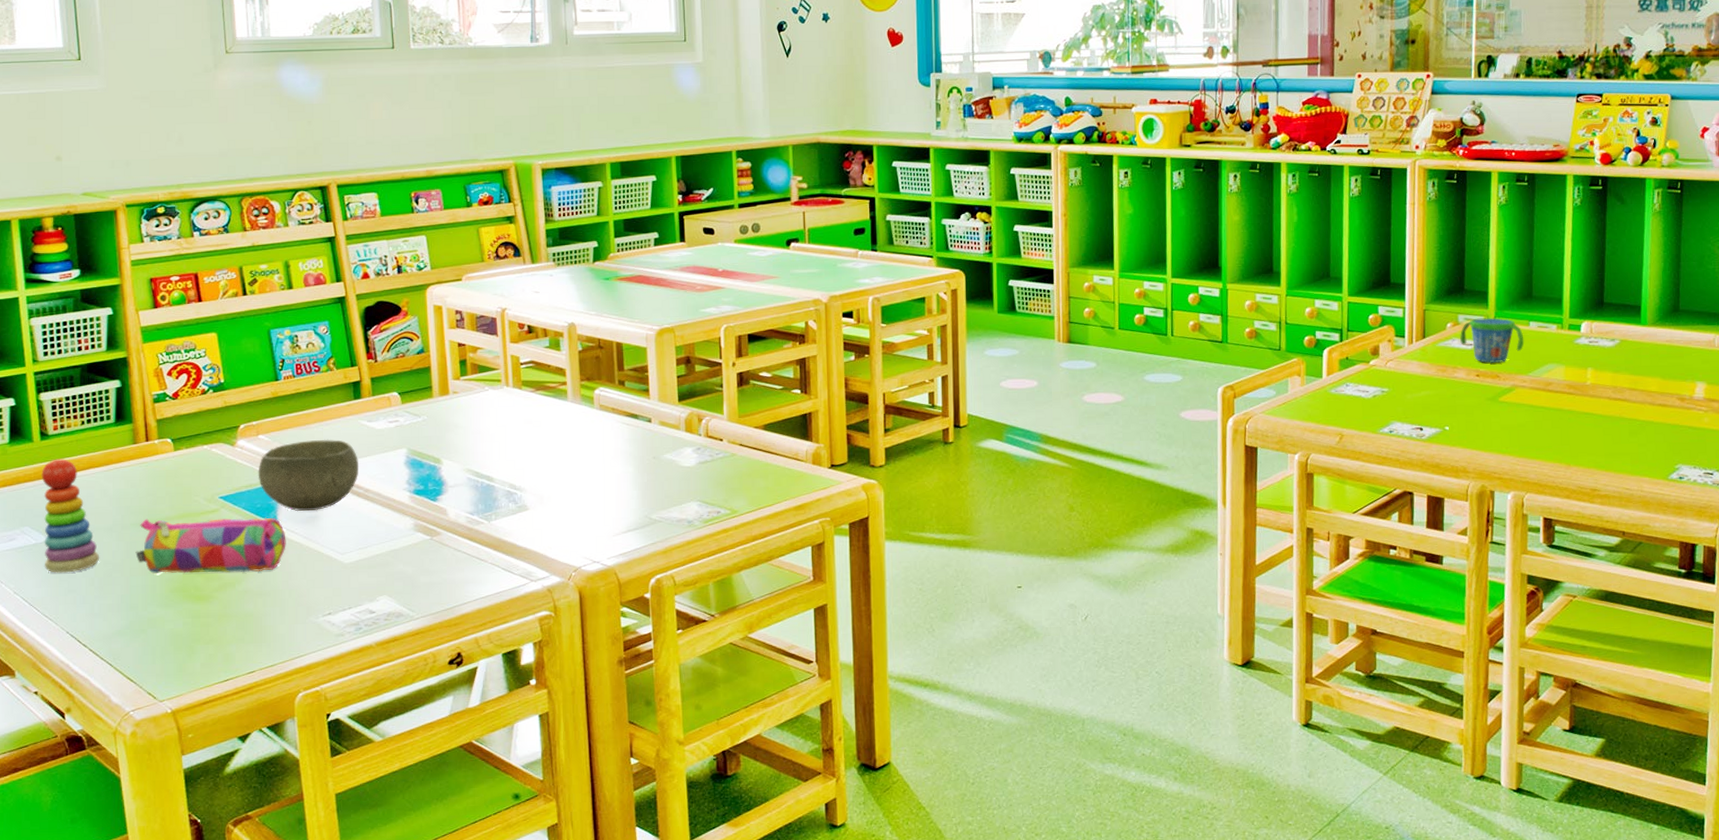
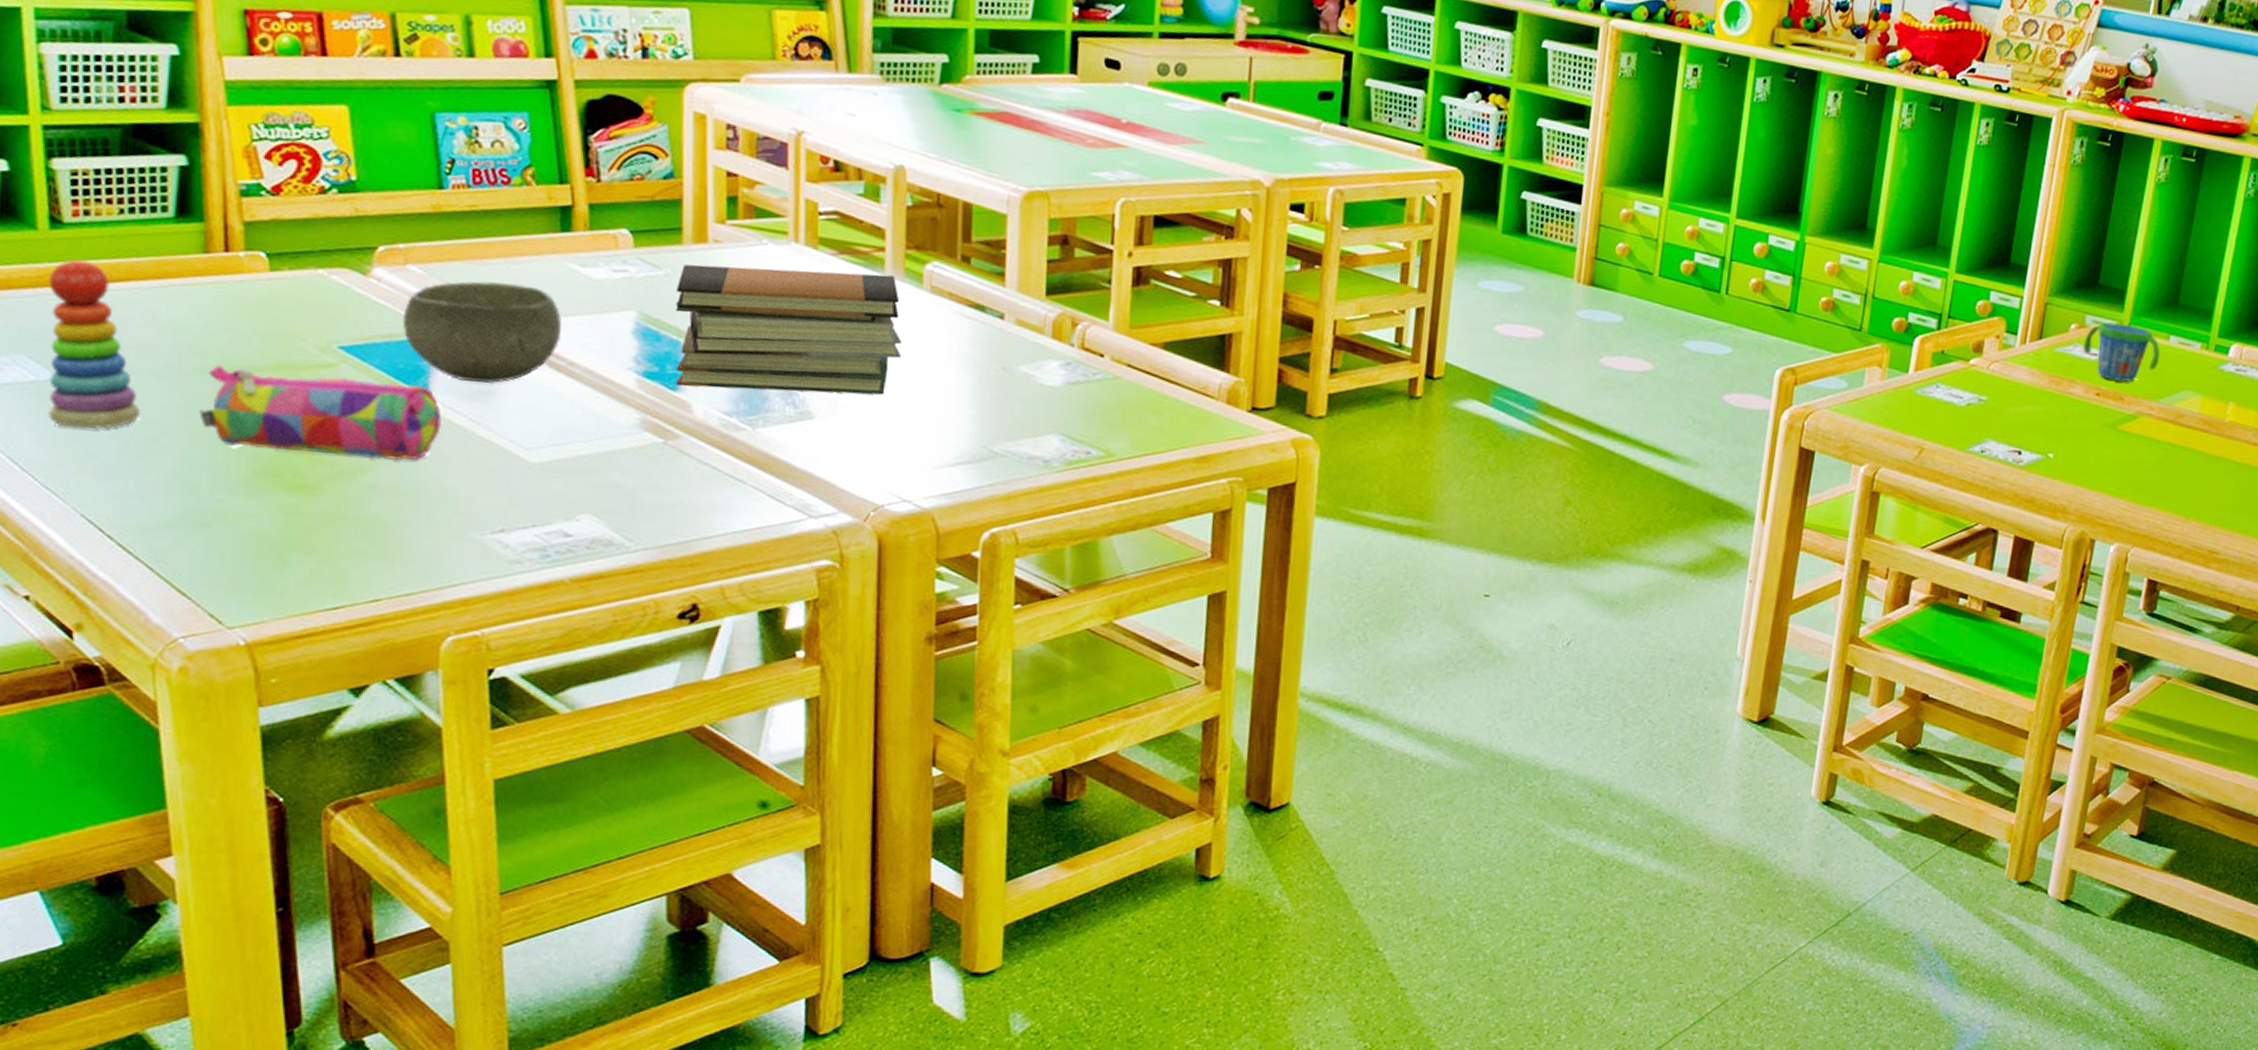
book stack: none [431,401,584,498] -> present [675,264,902,395]

